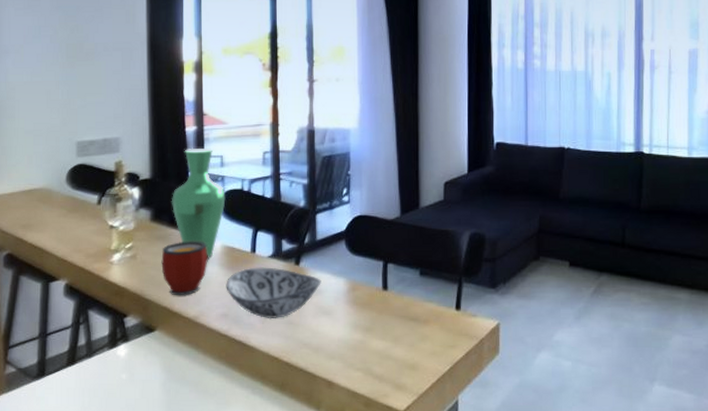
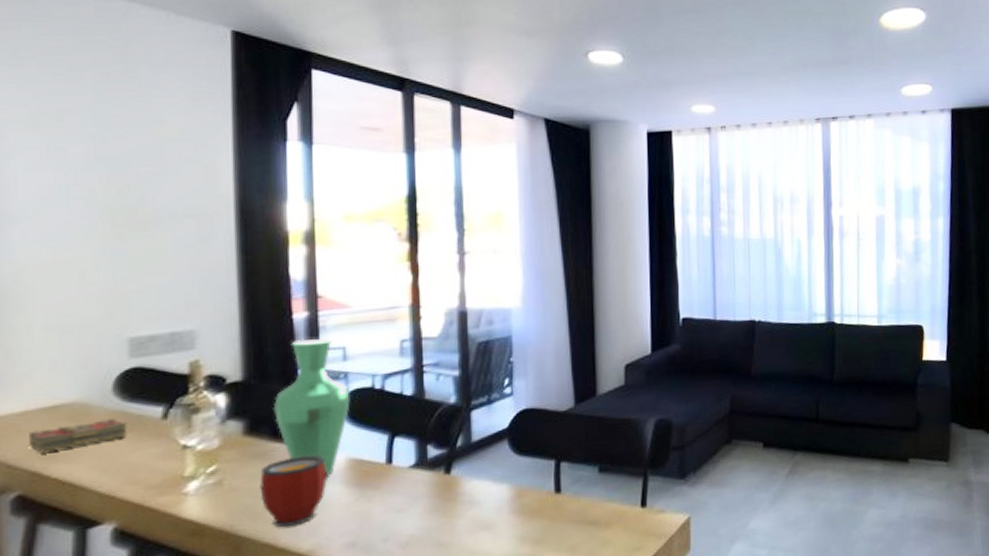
book: none [15,201,75,223] -> present [29,418,128,453]
decorative bowl: present [226,267,321,319] -> none [352,479,479,543]

